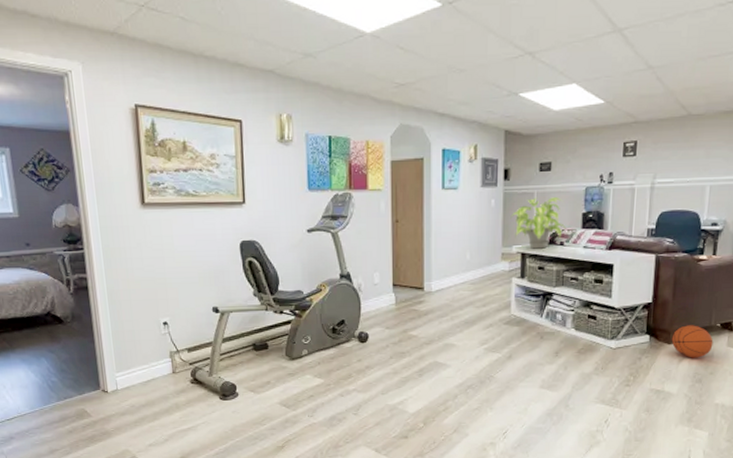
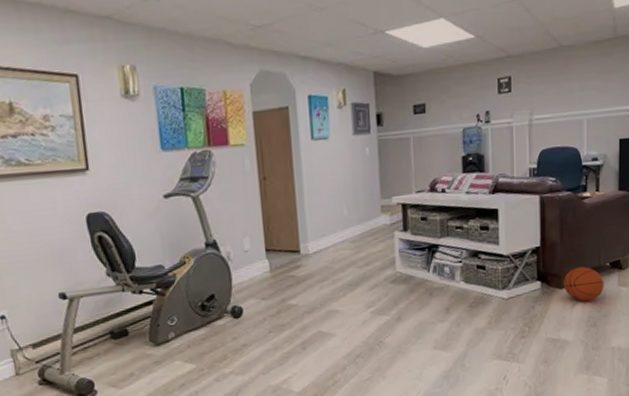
plant: present [510,197,566,249] -> none [387,141,446,199]

